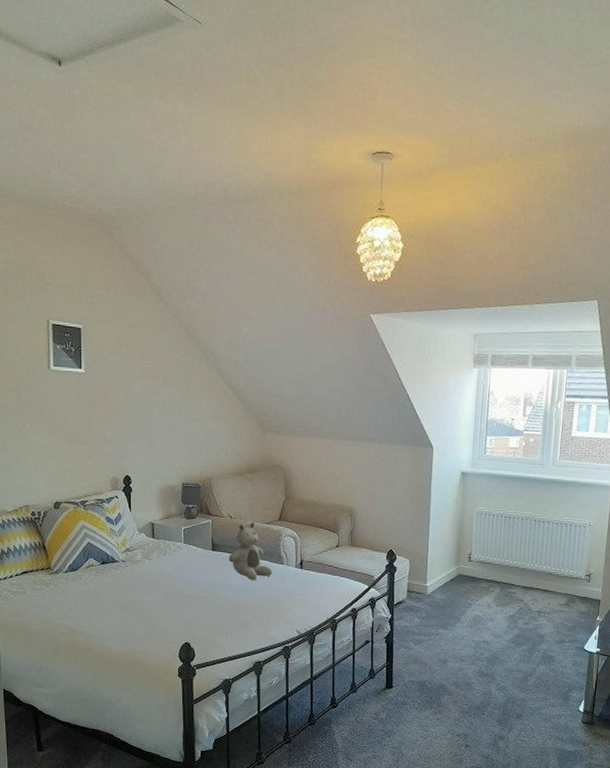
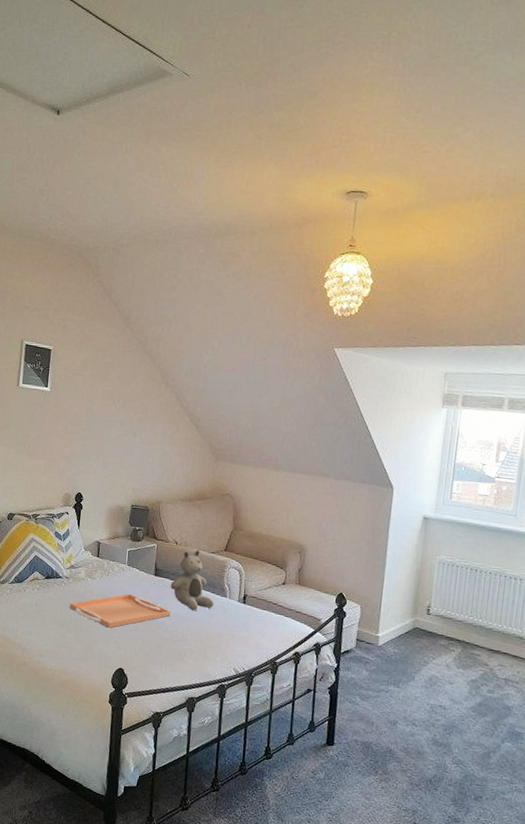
serving tray: none [129,570,231,606] -> present [70,593,171,628]

